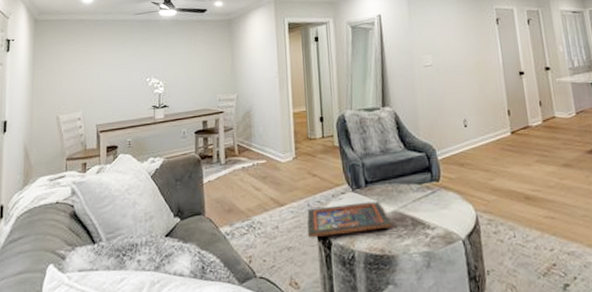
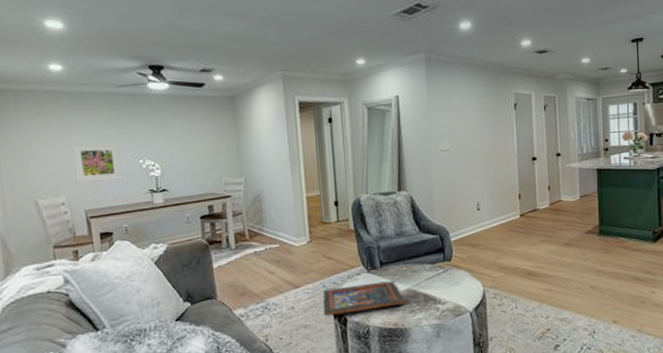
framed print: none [92,64,131,99] -> present [72,143,123,183]

